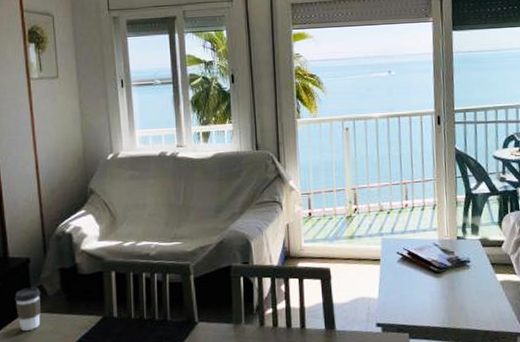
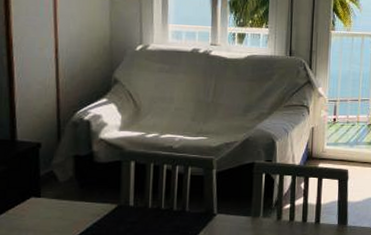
coffee cup: present [14,287,41,332] -> none [20,173,51,217]

